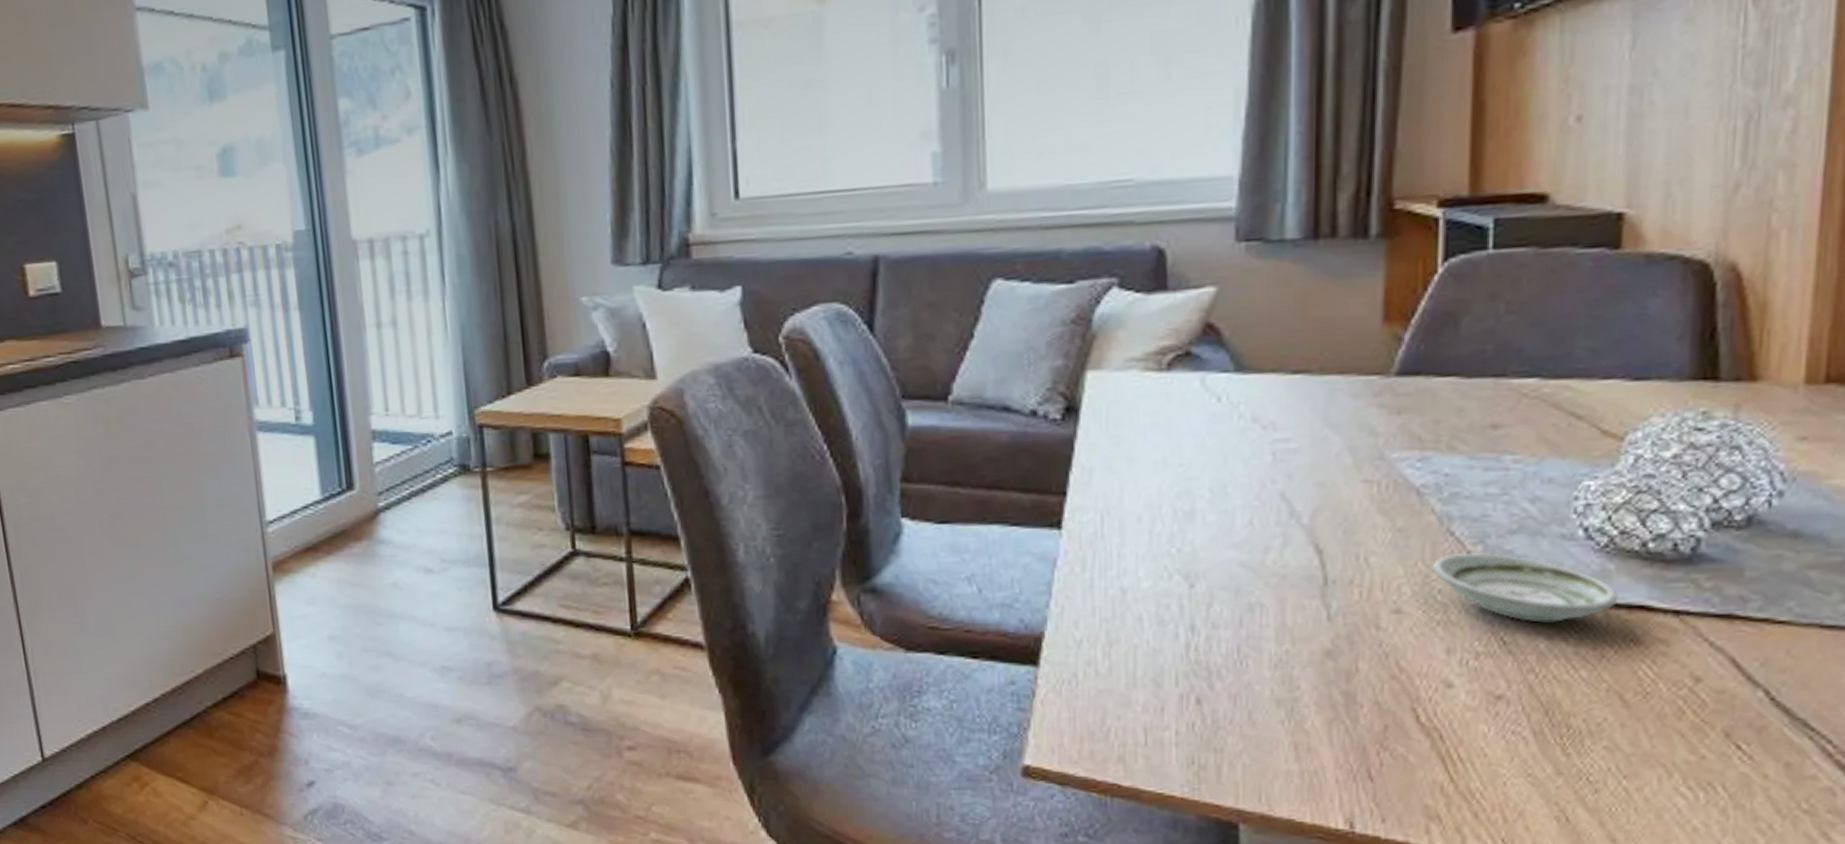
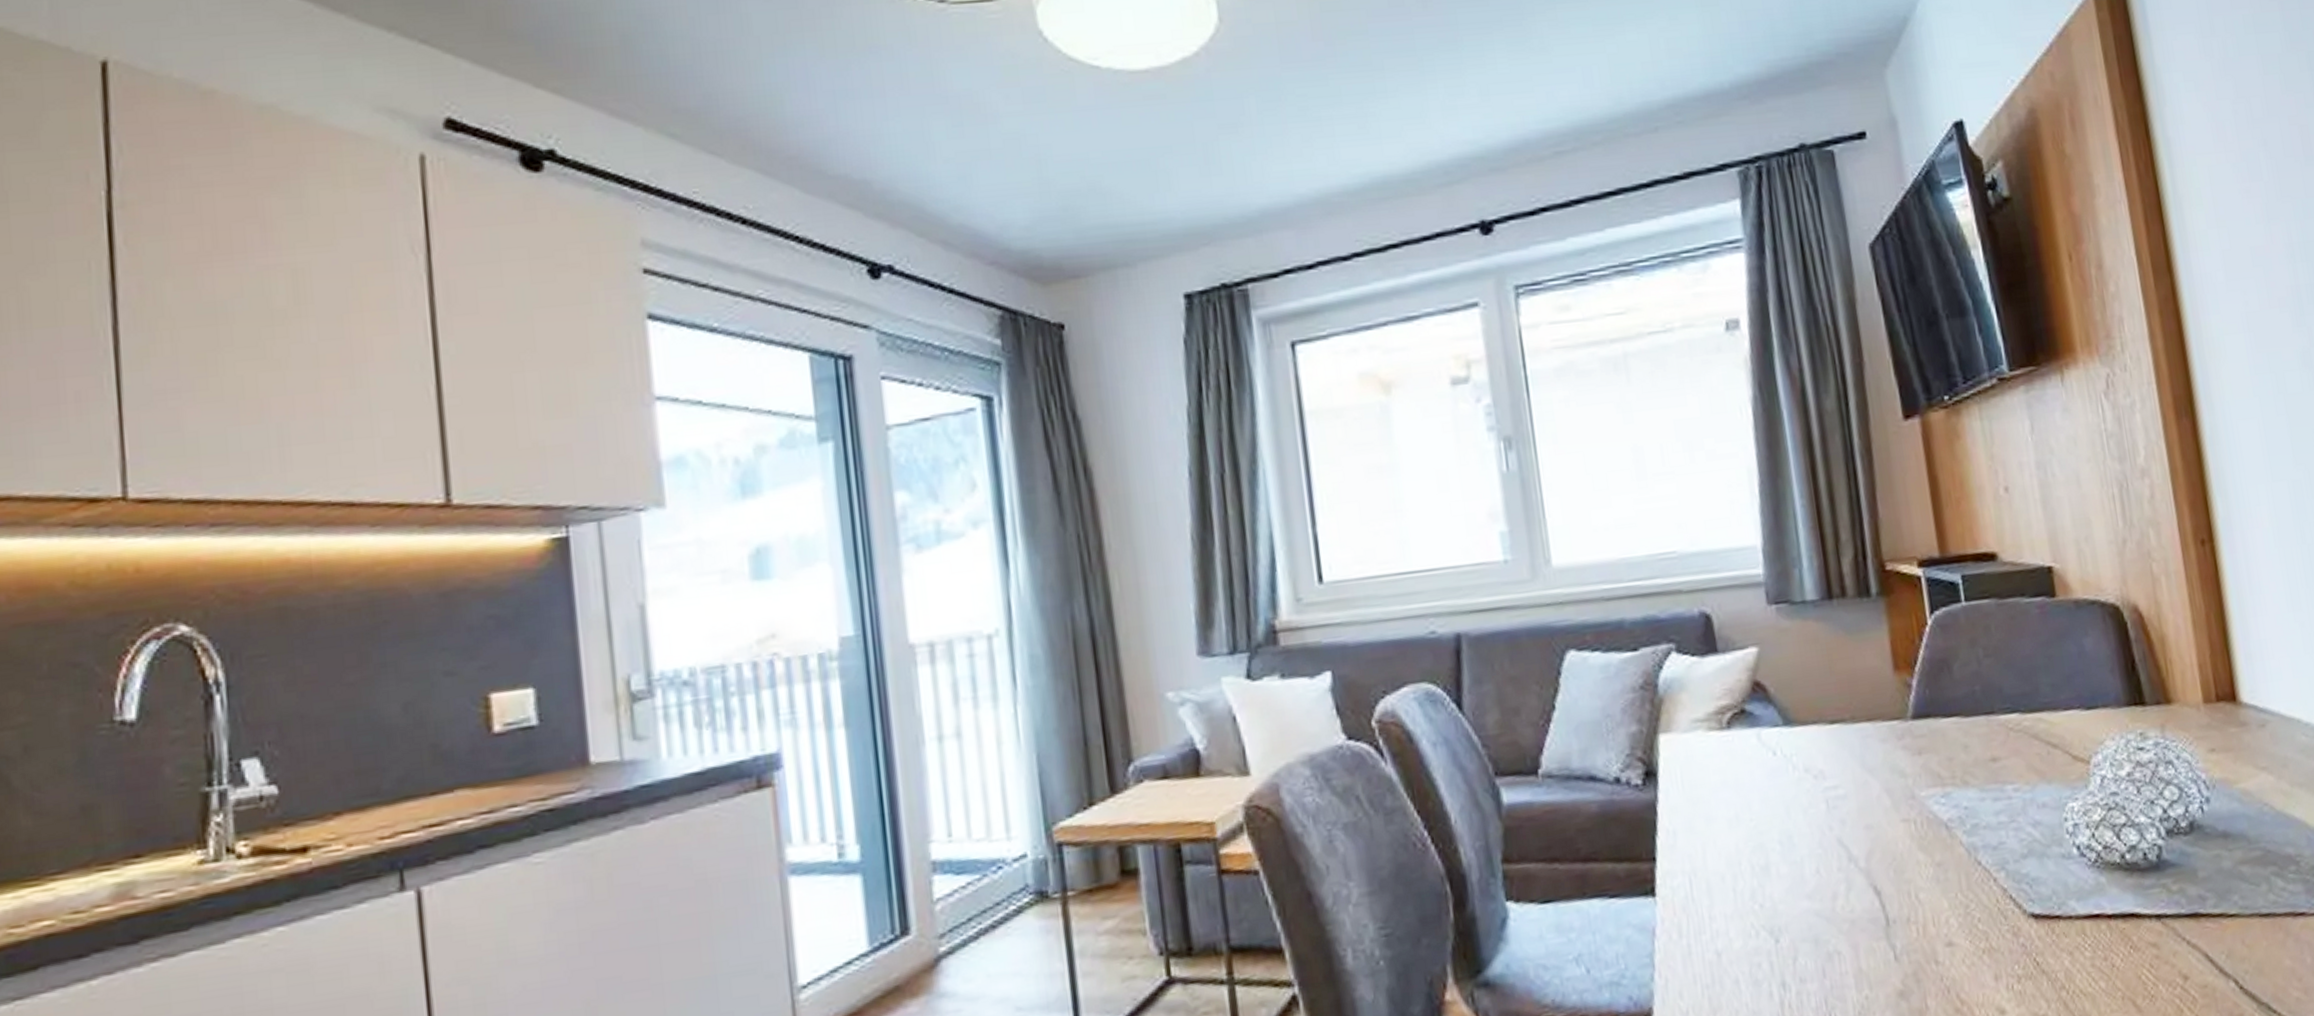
saucer: present [1433,552,1617,623] -> none [1970,878,2114,941]

